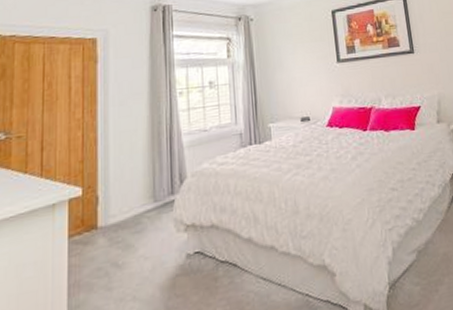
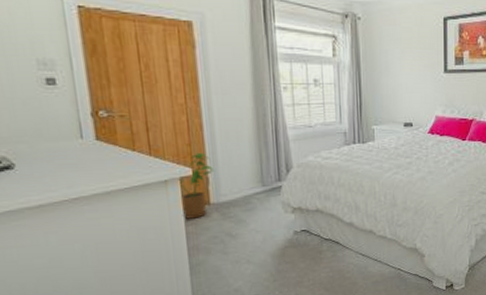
house plant: none [66,169,106,249] -> present [178,152,215,219]

